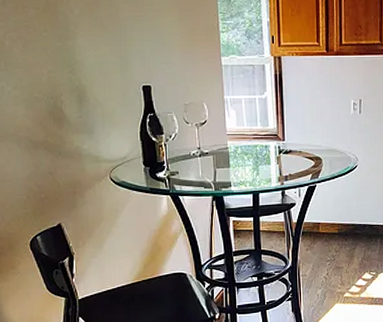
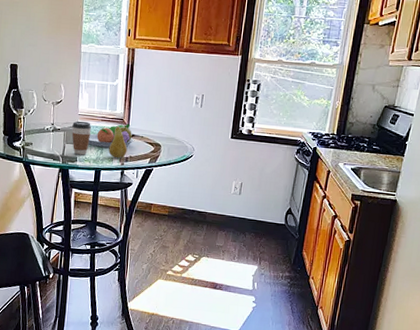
coffee cup: none [221,141,244,179] -> present [72,121,92,155]
fruit bowl: none [241,139,293,168] -> present [88,124,135,148]
fruit: none [265,142,286,178] -> present [108,125,128,159]

